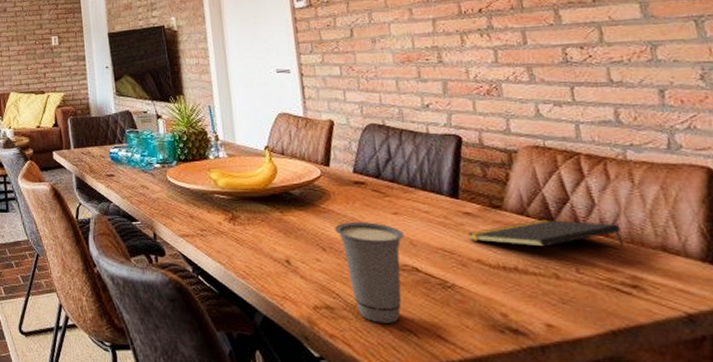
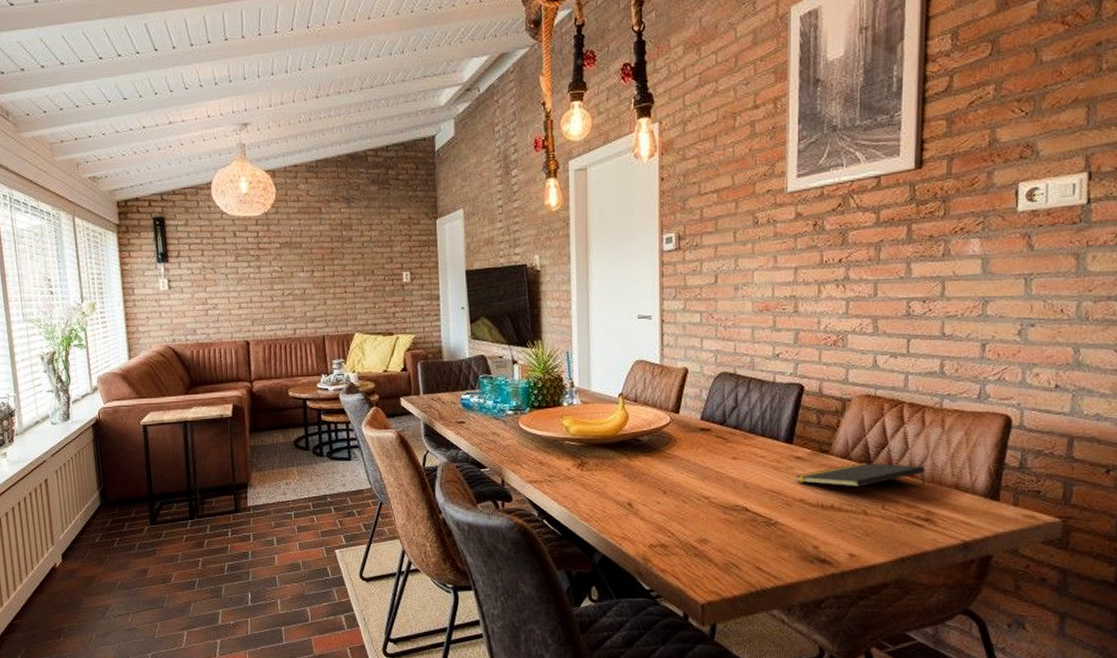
cup: present [335,222,404,324] -> none [677,466,739,558]

